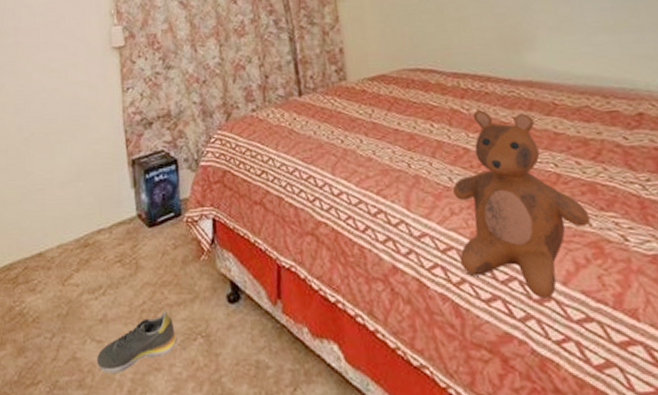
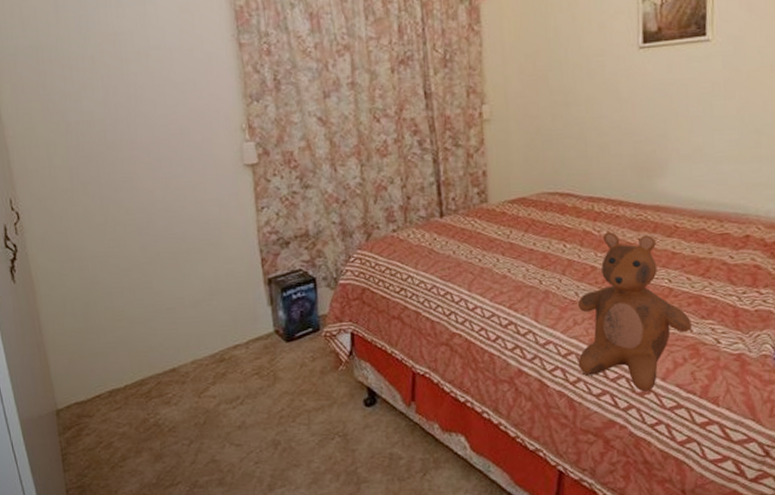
shoe: present [97,311,185,374] -> none [236,416,323,472]

